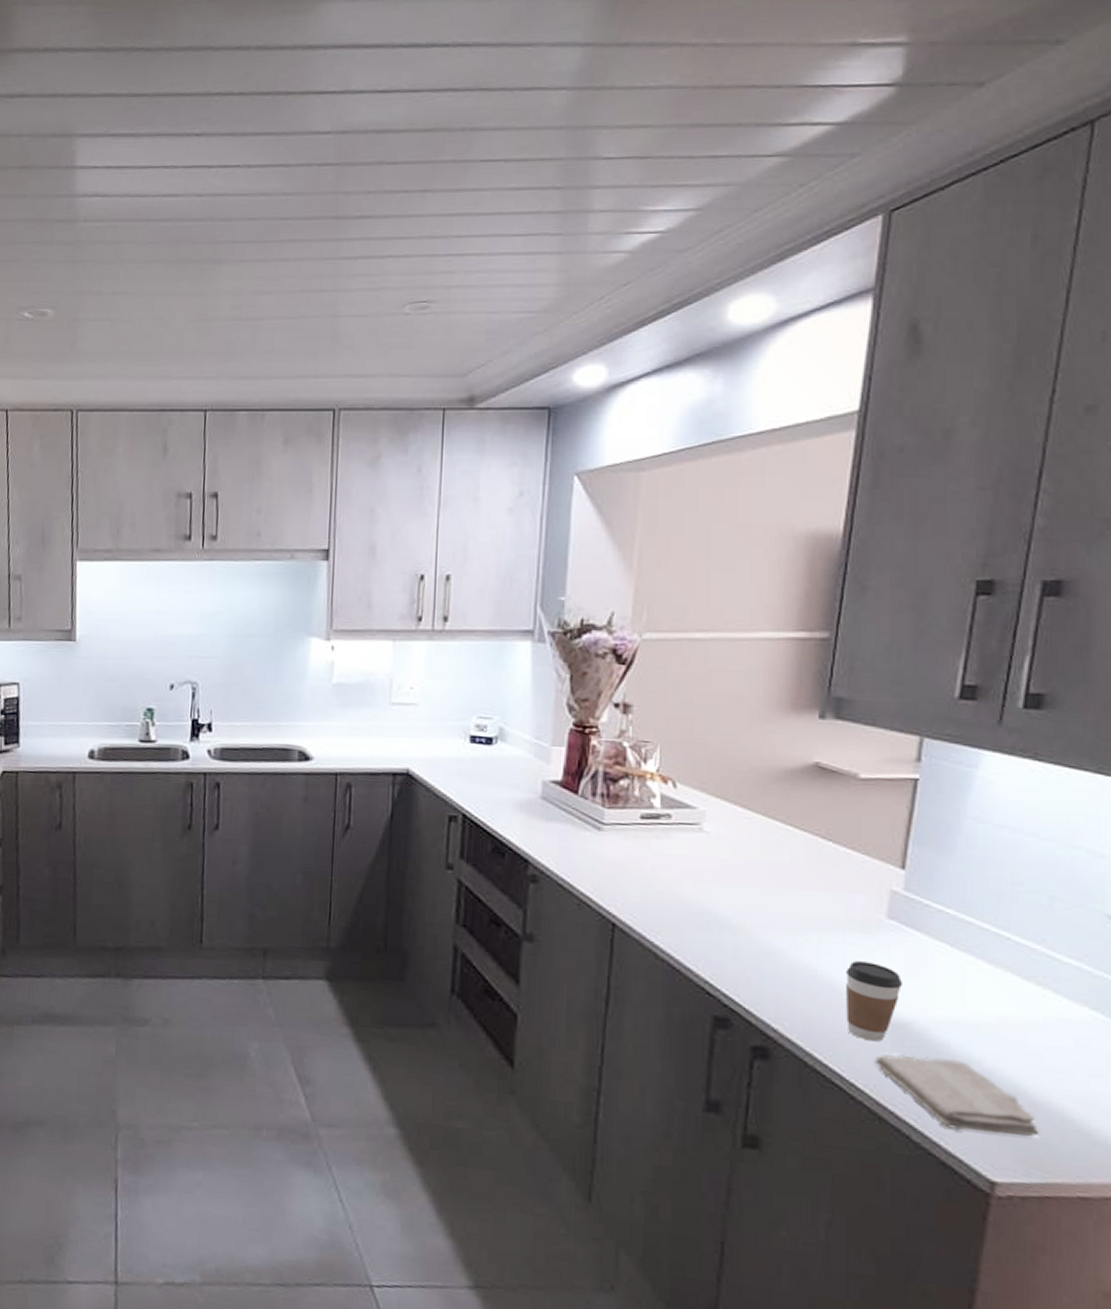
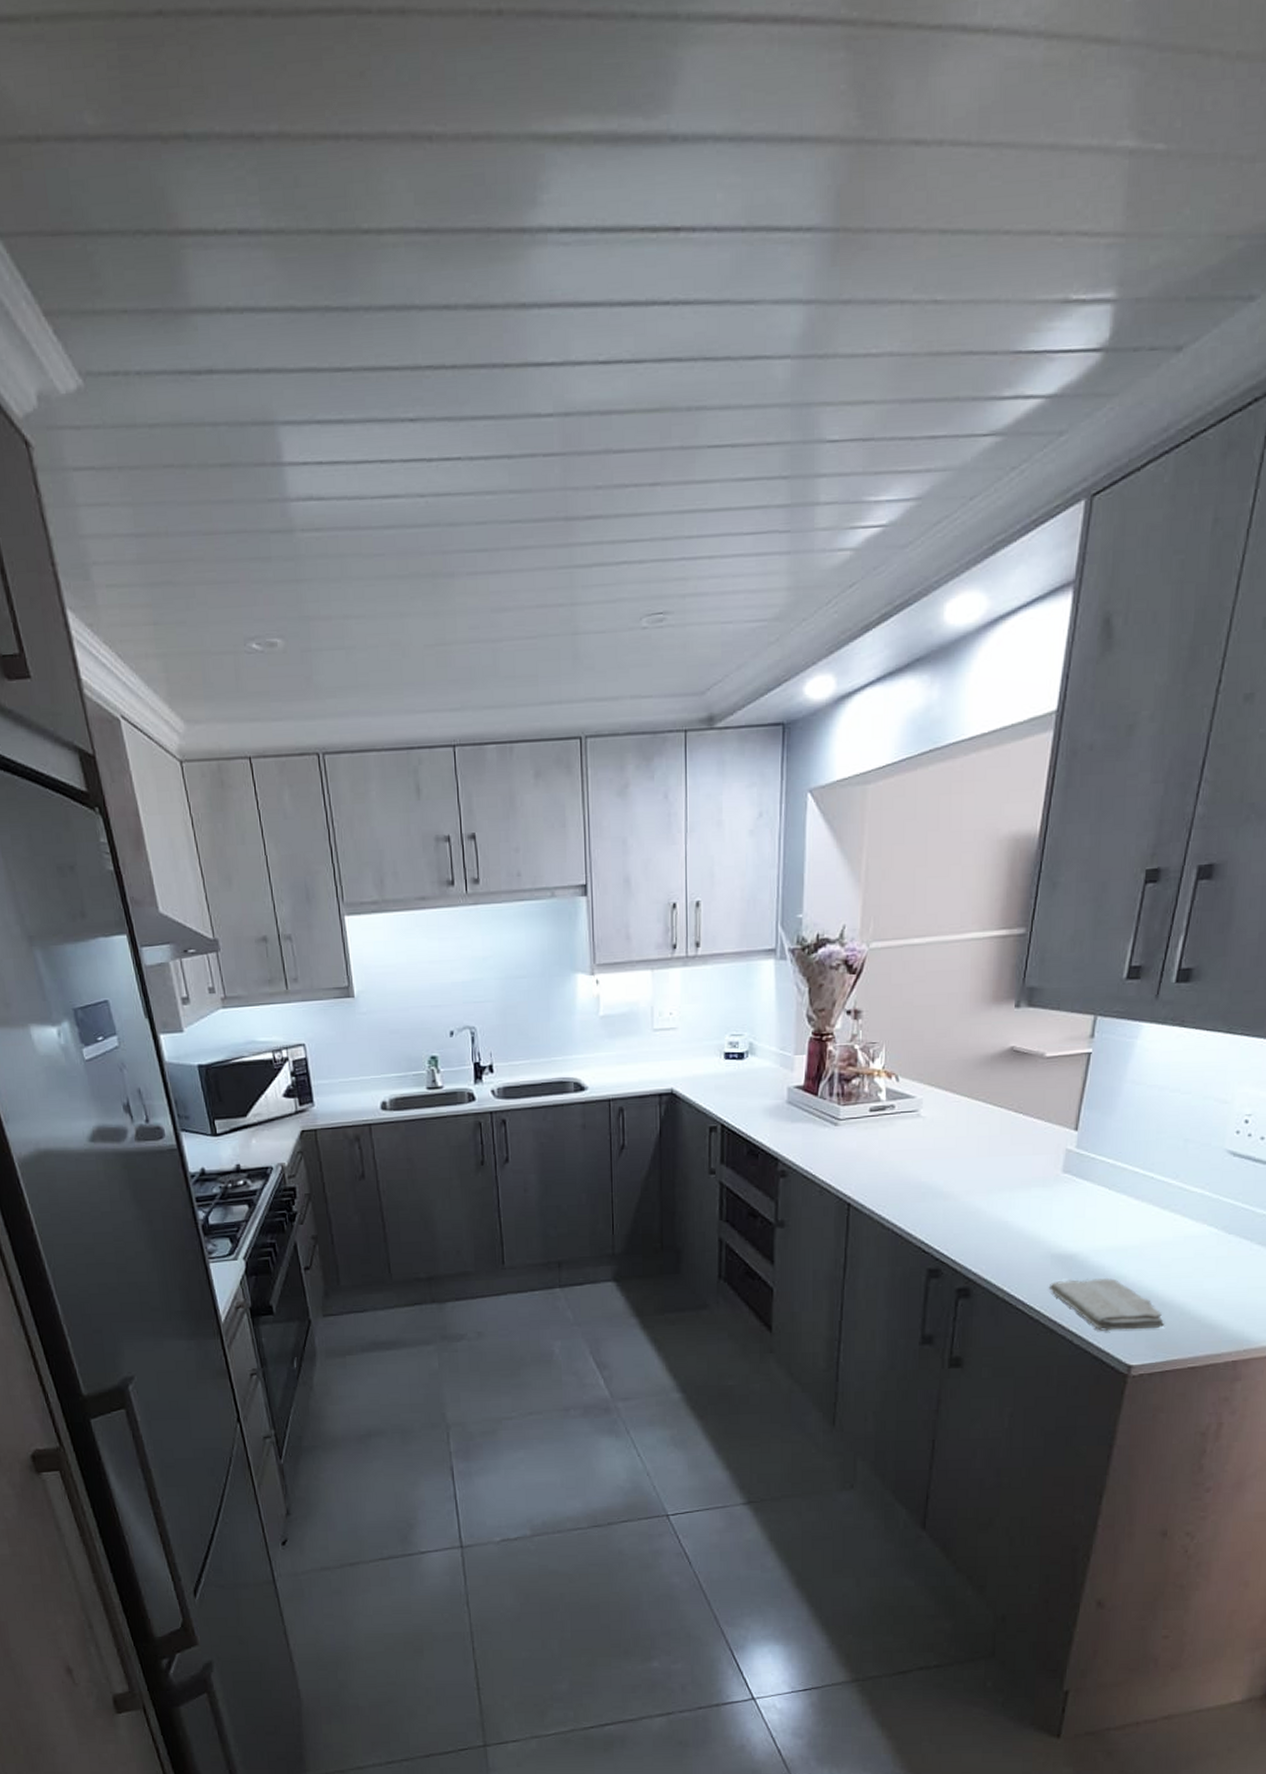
coffee cup: present [846,961,903,1042] -> none [1029,1210,1073,1273]

